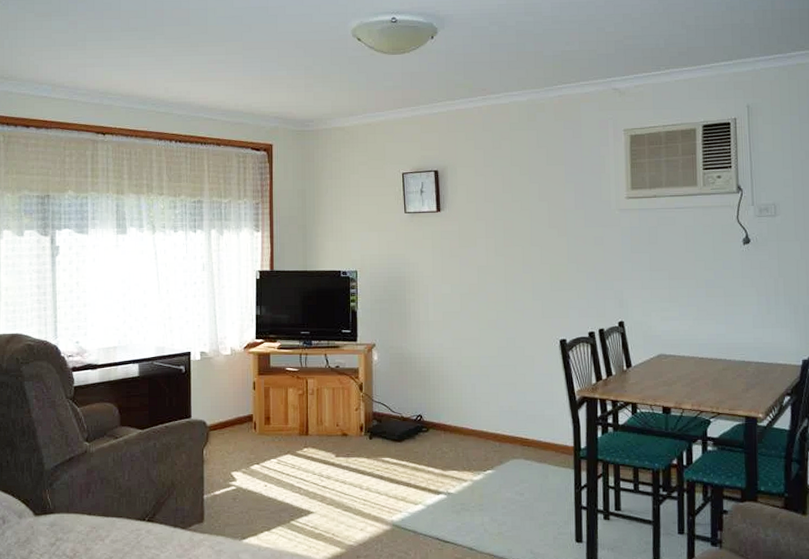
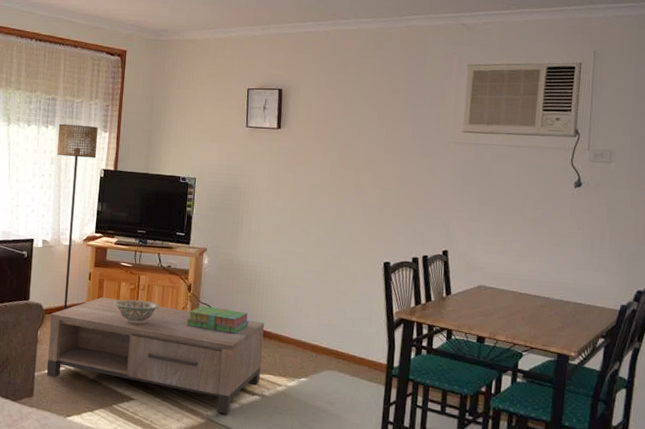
floor lamp: none [207,226,250,425] -> present [56,123,99,310]
coffee table: none [215,406,444,518] -> present [46,297,265,414]
decorative bowl: none [282,405,332,432] -> present [114,299,160,324]
stack of books: none [361,404,427,431] -> present [186,305,249,334]

